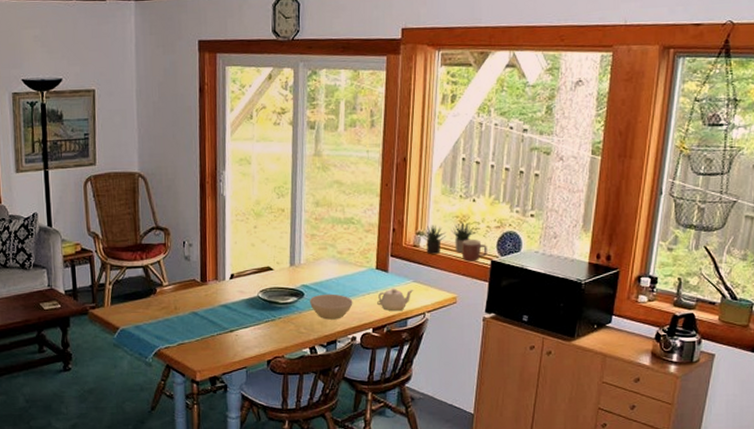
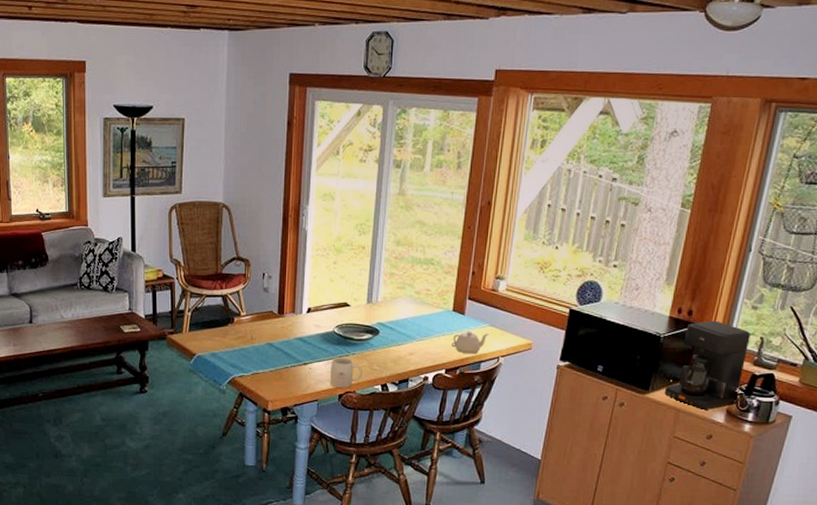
mug: none [257,322,290,353] -> present [330,358,363,388]
soup bowl: present [309,294,353,320] -> none [384,333,428,359]
succulent plant: present [420,221,477,255] -> none [499,268,557,300]
mug: present [461,239,487,263] -> none [540,286,567,310]
coffee maker: none [589,264,668,353] -> present [664,320,751,410]

